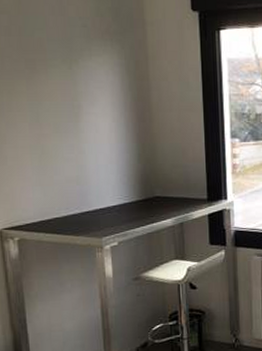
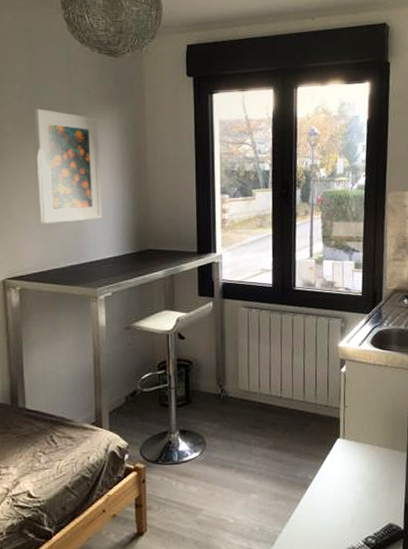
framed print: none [24,44,105,171] -> present [33,108,103,224]

